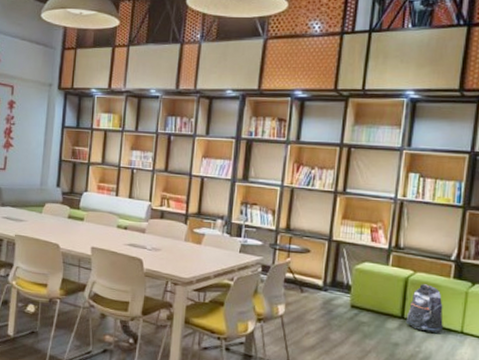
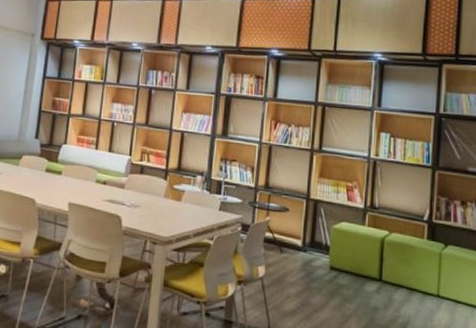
backpack: present [405,284,443,334] -> none [383,245,420,298]

